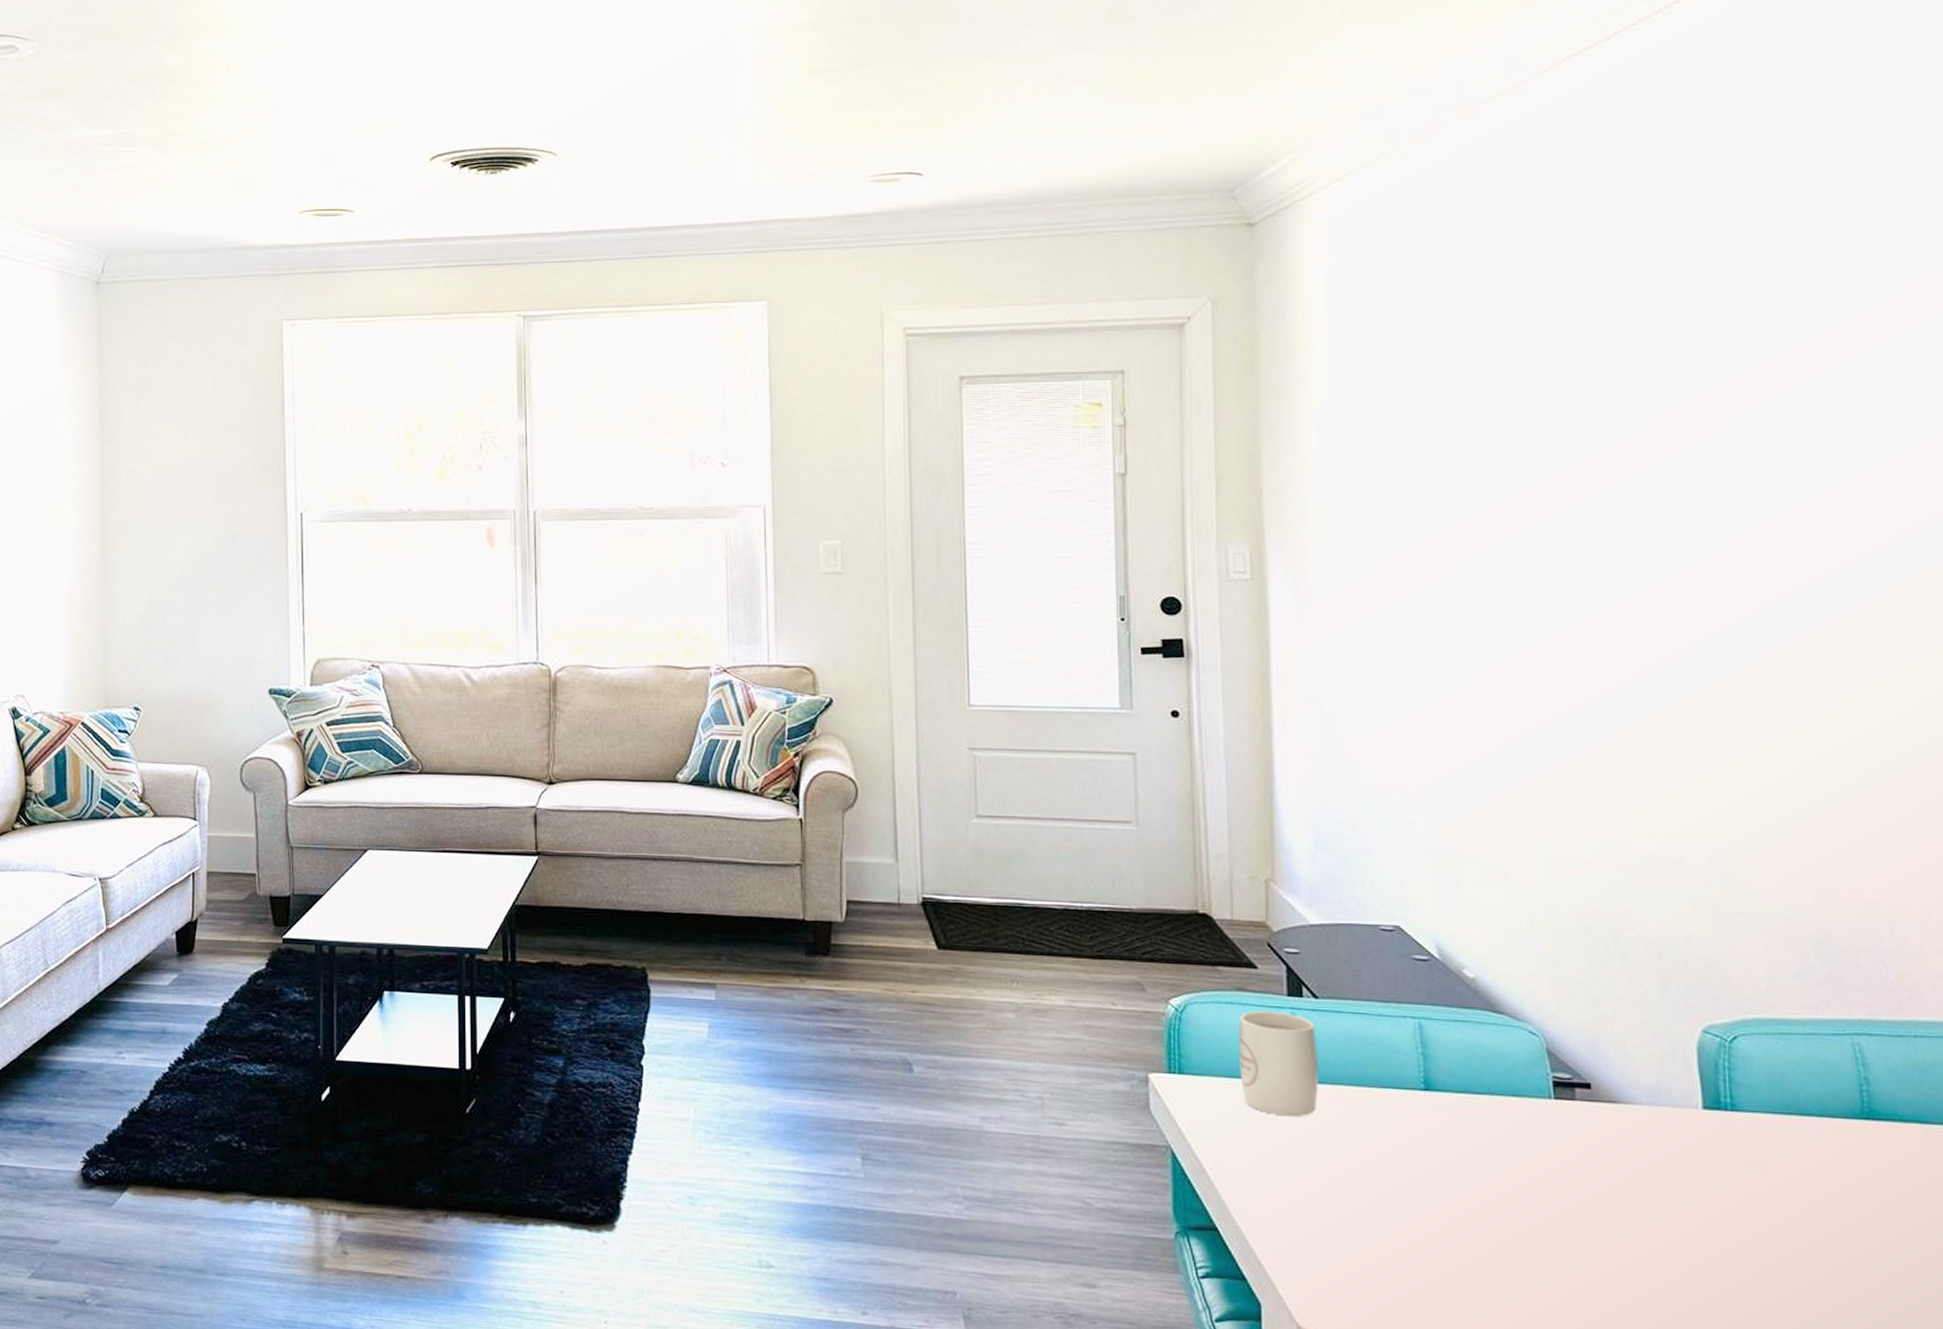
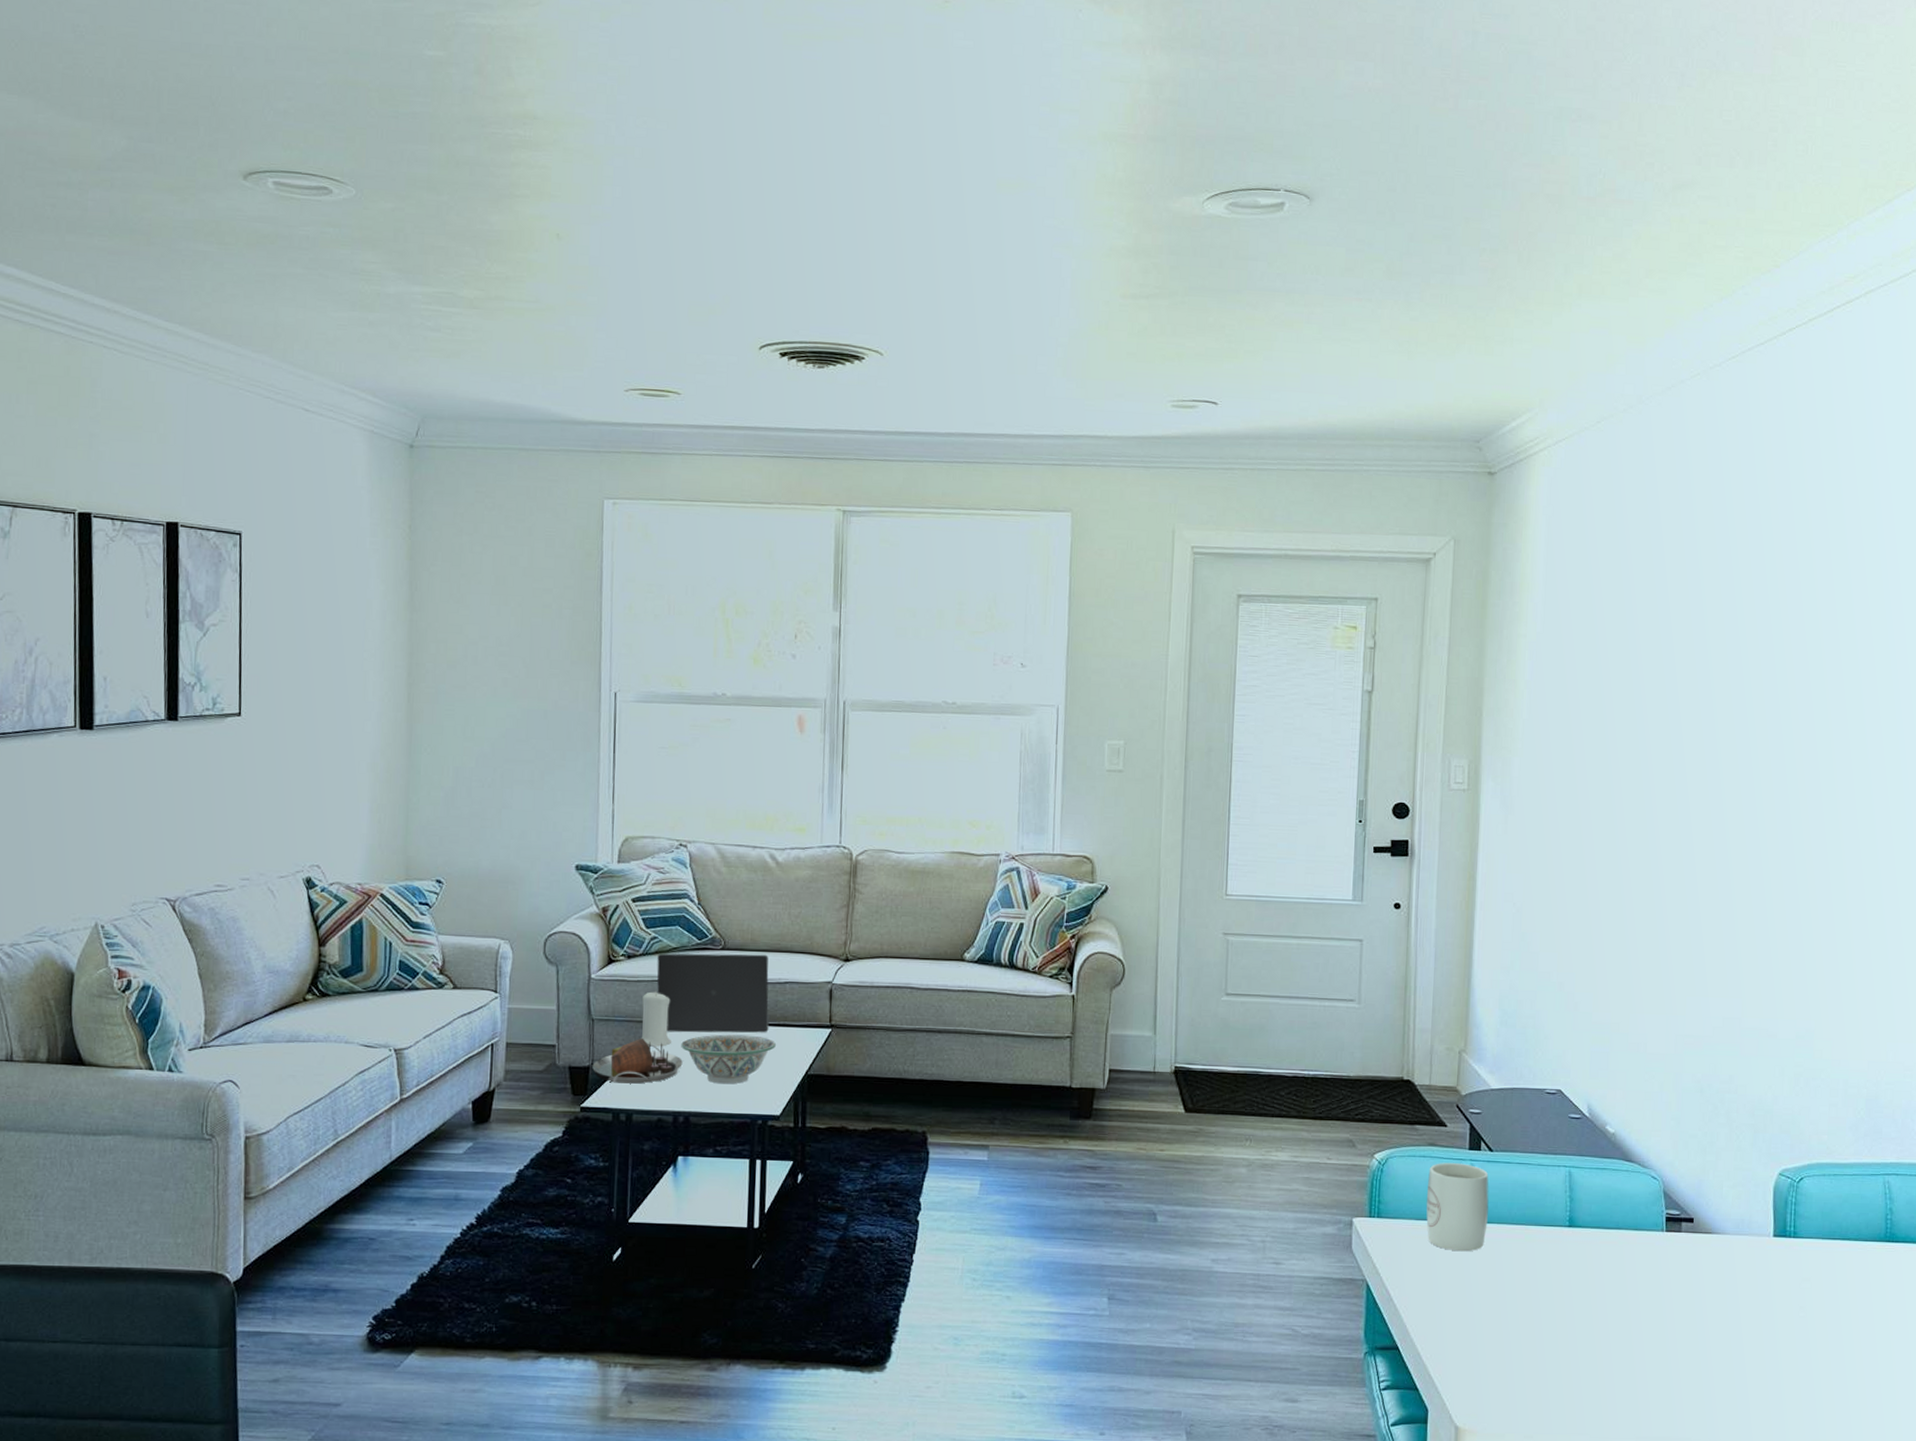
serving tray: none [293,866,384,914] -> present [592,1037,683,1084]
candle: none [341,817,372,876] -> present [641,990,671,1047]
laptop: none [354,777,473,861] -> present [657,953,771,1033]
decorative bowl: none [382,862,481,915] -> present [681,1034,777,1084]

